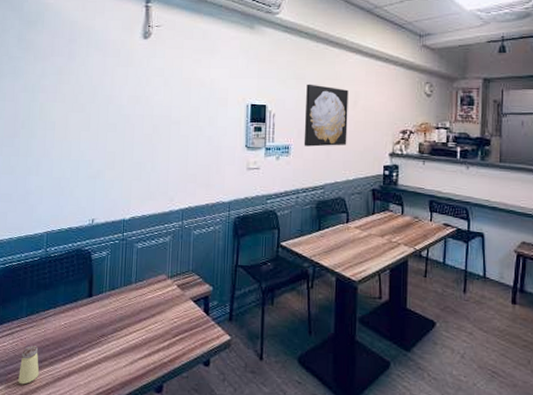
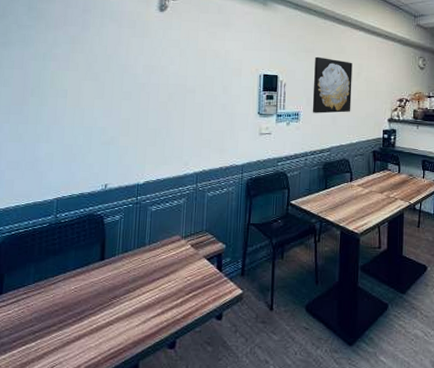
saltshaker: present [18,345,40,385] -> none [24,312,47,352]

